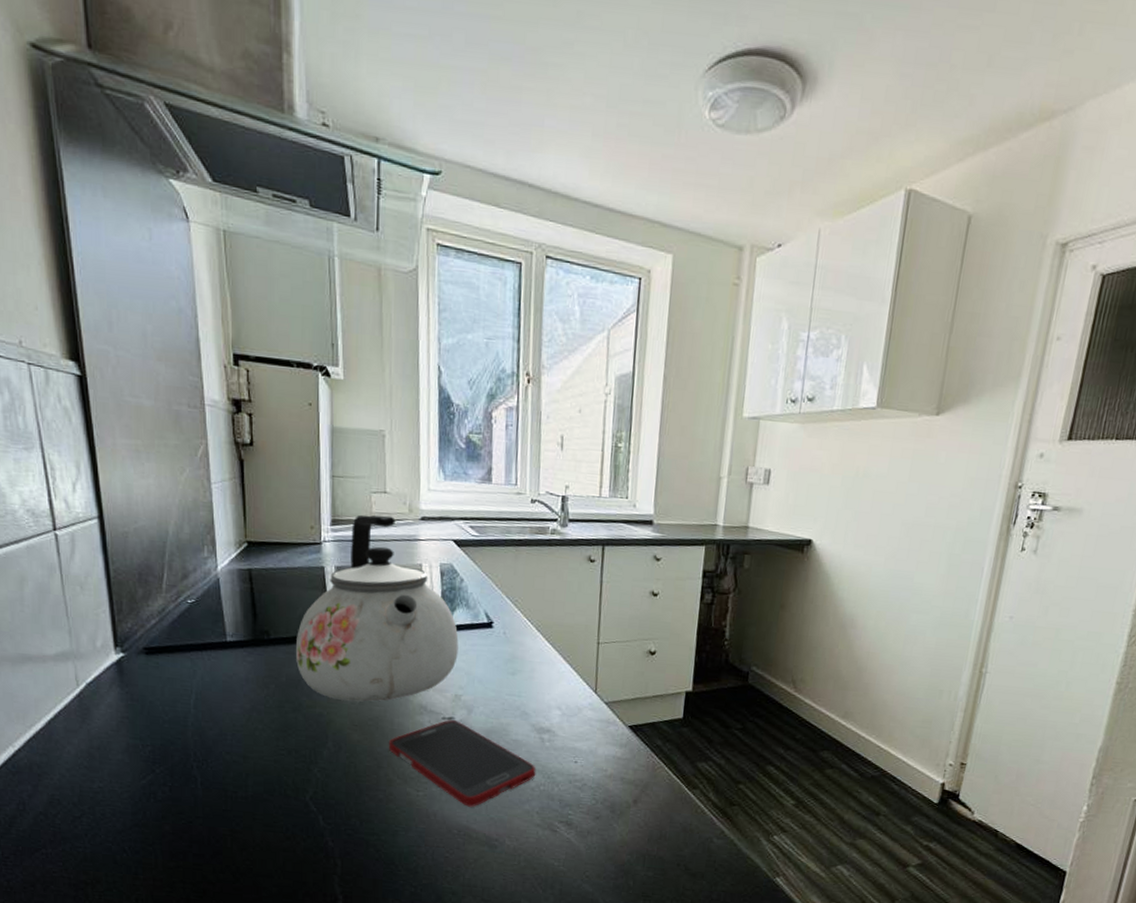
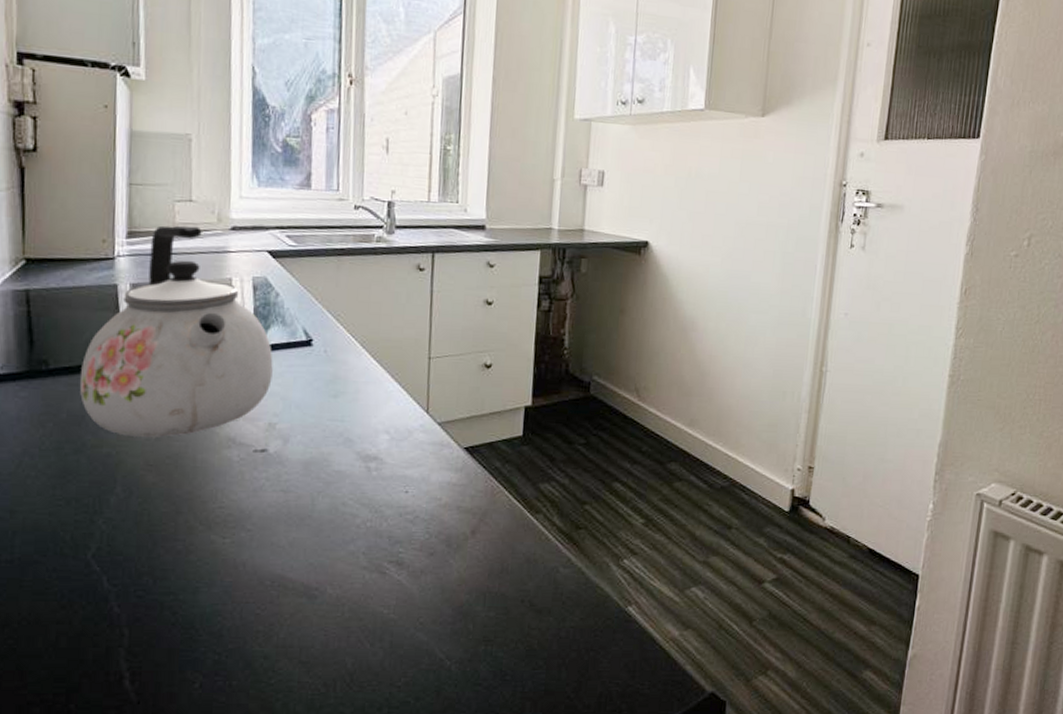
cell phone: present [388,720,536,807] -> none [189,452,362,552]

